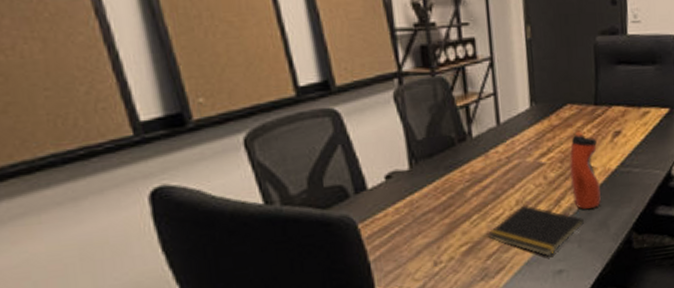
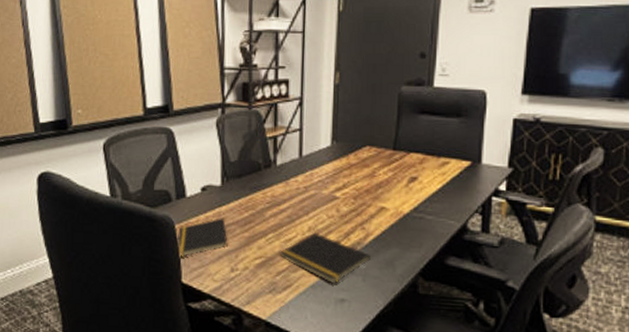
notepad: none [362,207,427,262] -> present [176,218,228,257]
water bottle: present [569,130,601,209] -> none [362,172,391,247]

